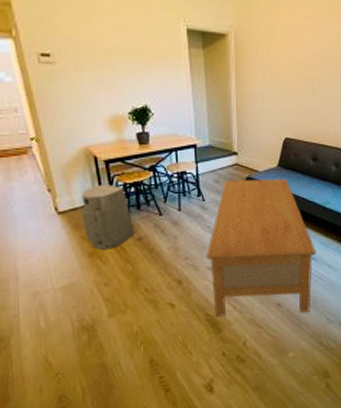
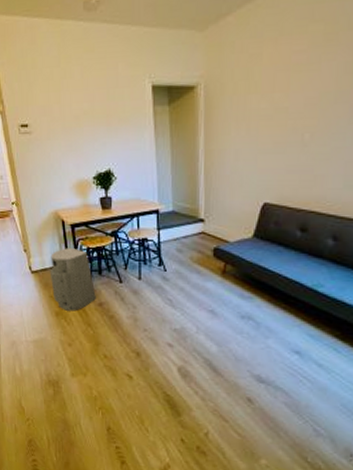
coffee table: present [206,178,317,317] -> none [166,250,302,416]

